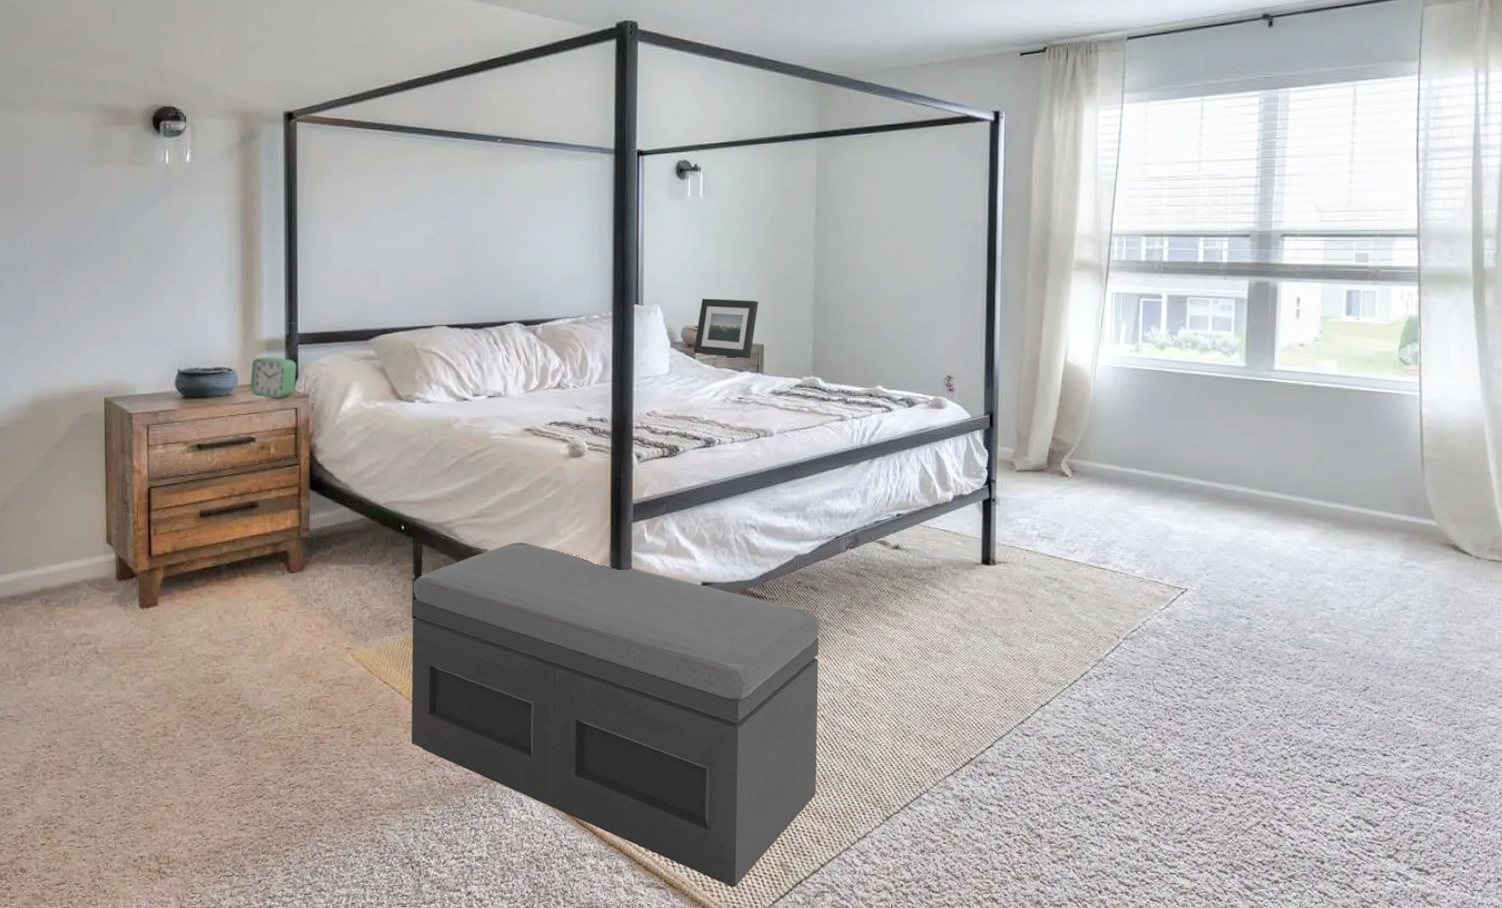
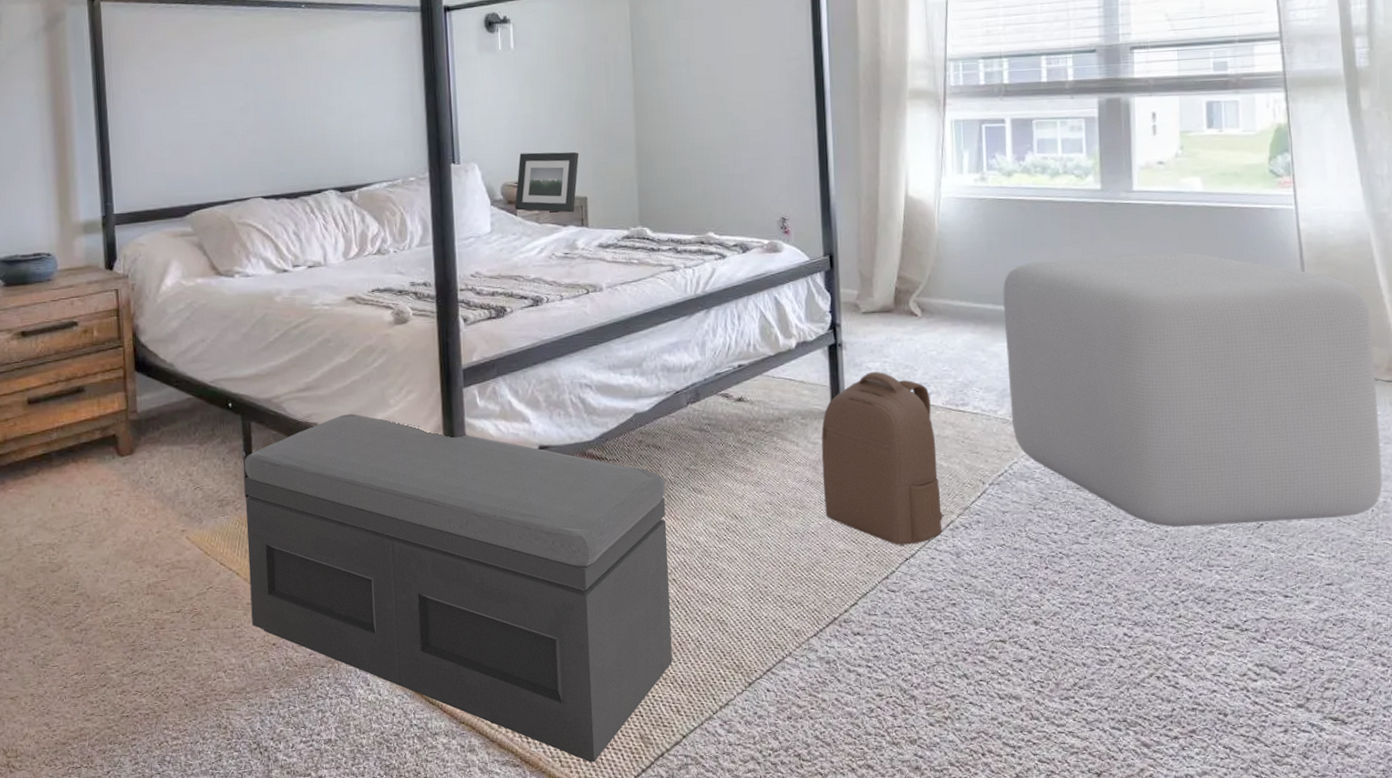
alarm clock: present [250,356,297,398] -> none [69,238,115,281]
backpack: none [969,528,1080,692] -> present [821,372,944,545]
pouf: none [1147,429,1480,686] -> present [1003,252,1383,527]

